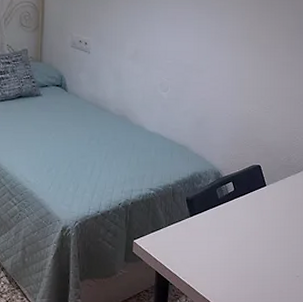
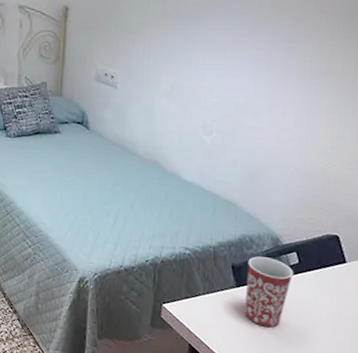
mug: none [196,189,231,246] -> present [244,256,294,328]

